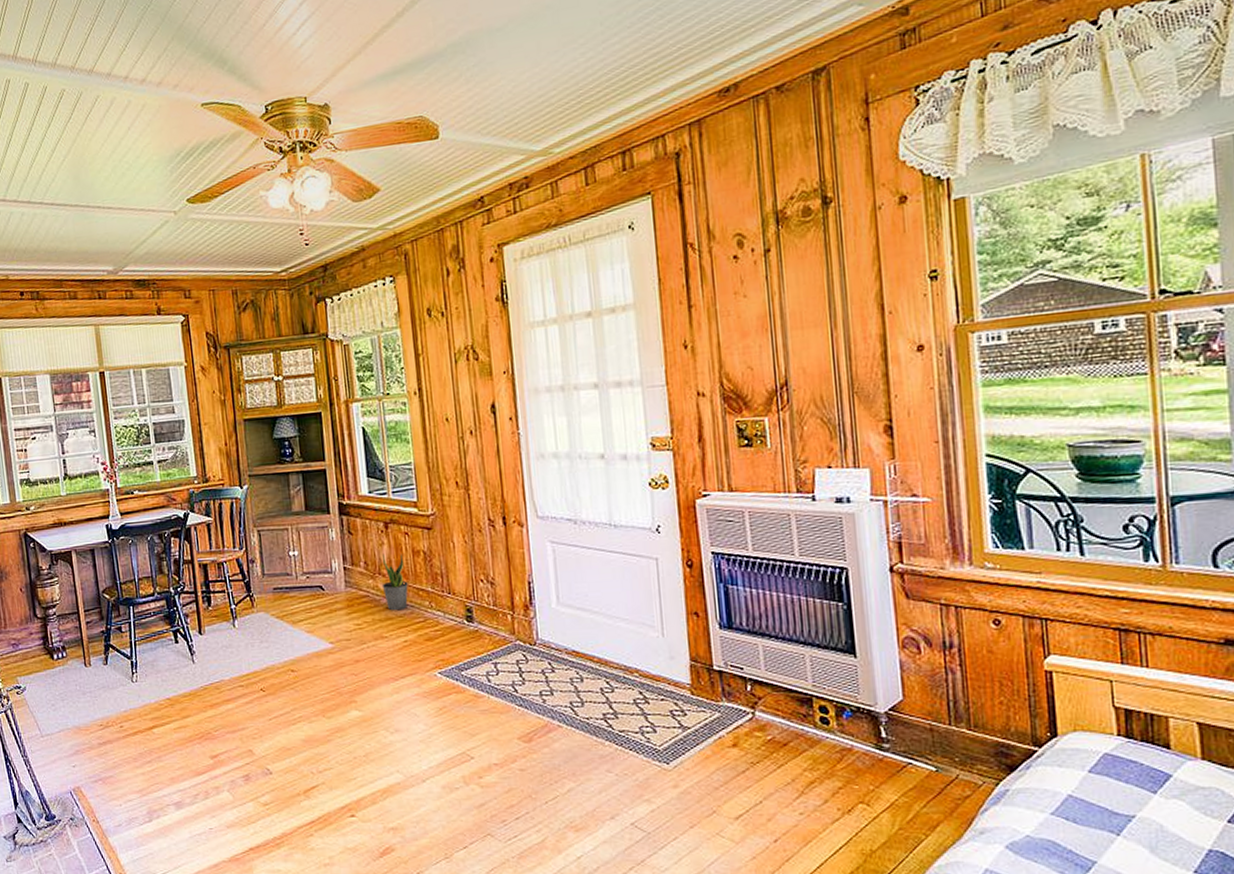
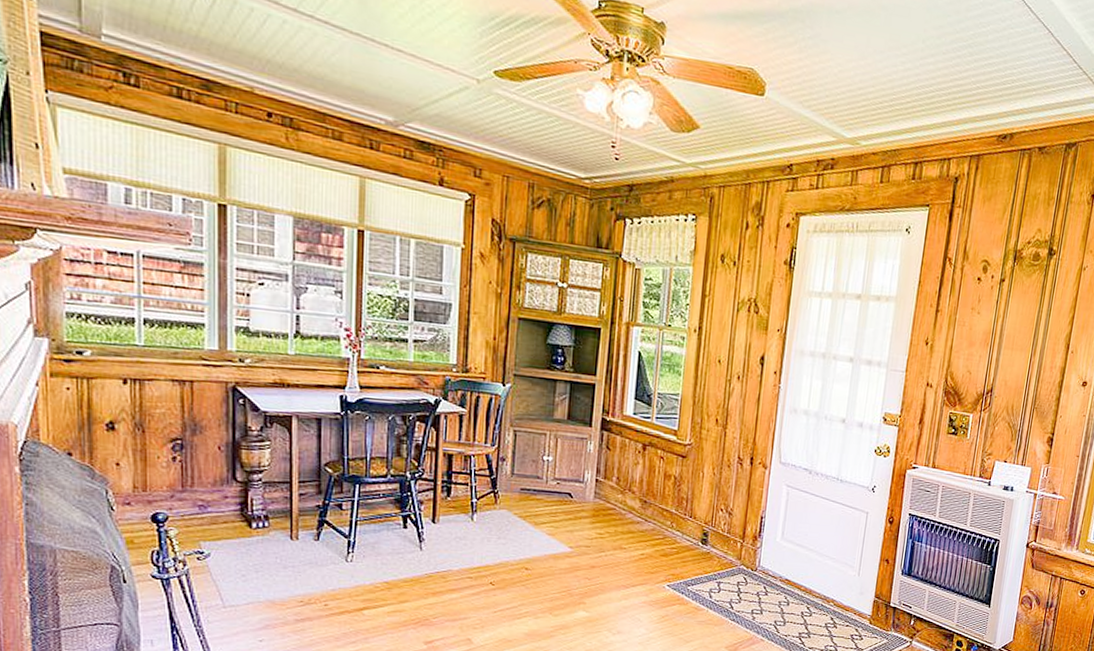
potted plant: present [381,554,408,611] -> none [629,472,655,526]

